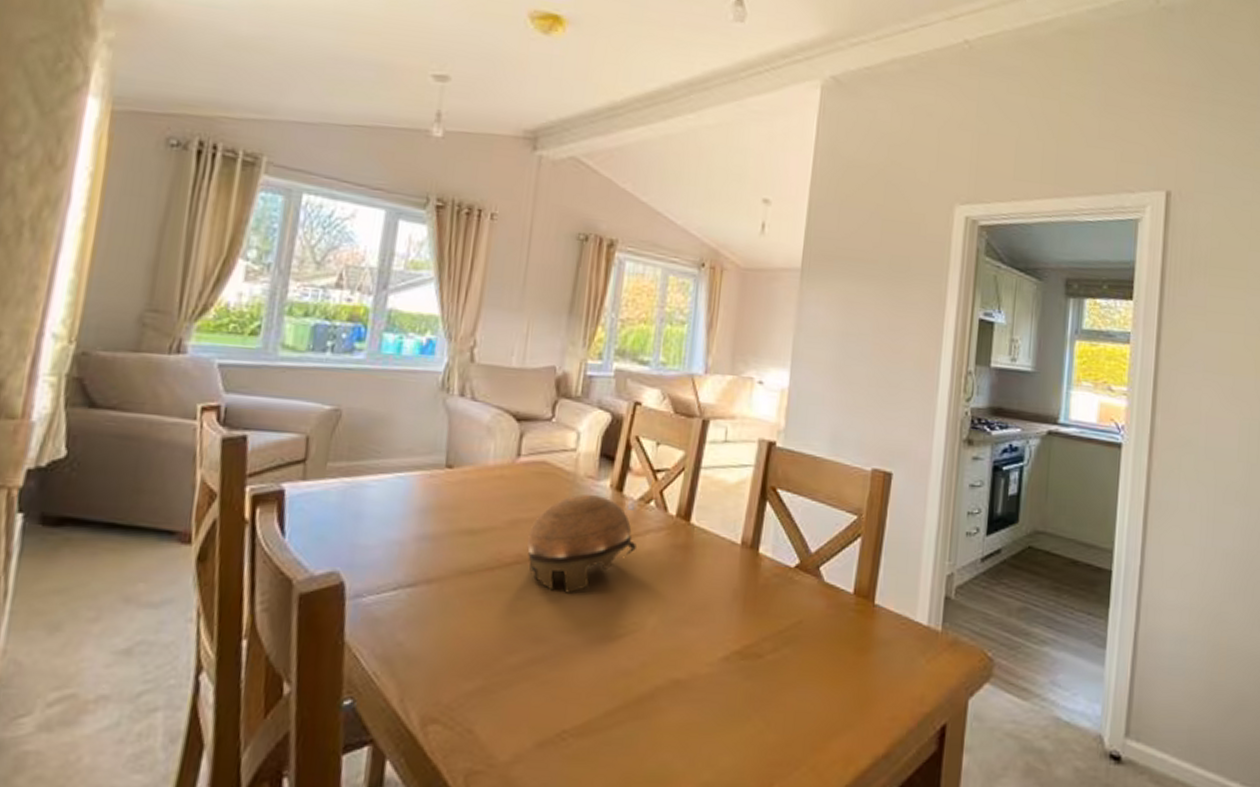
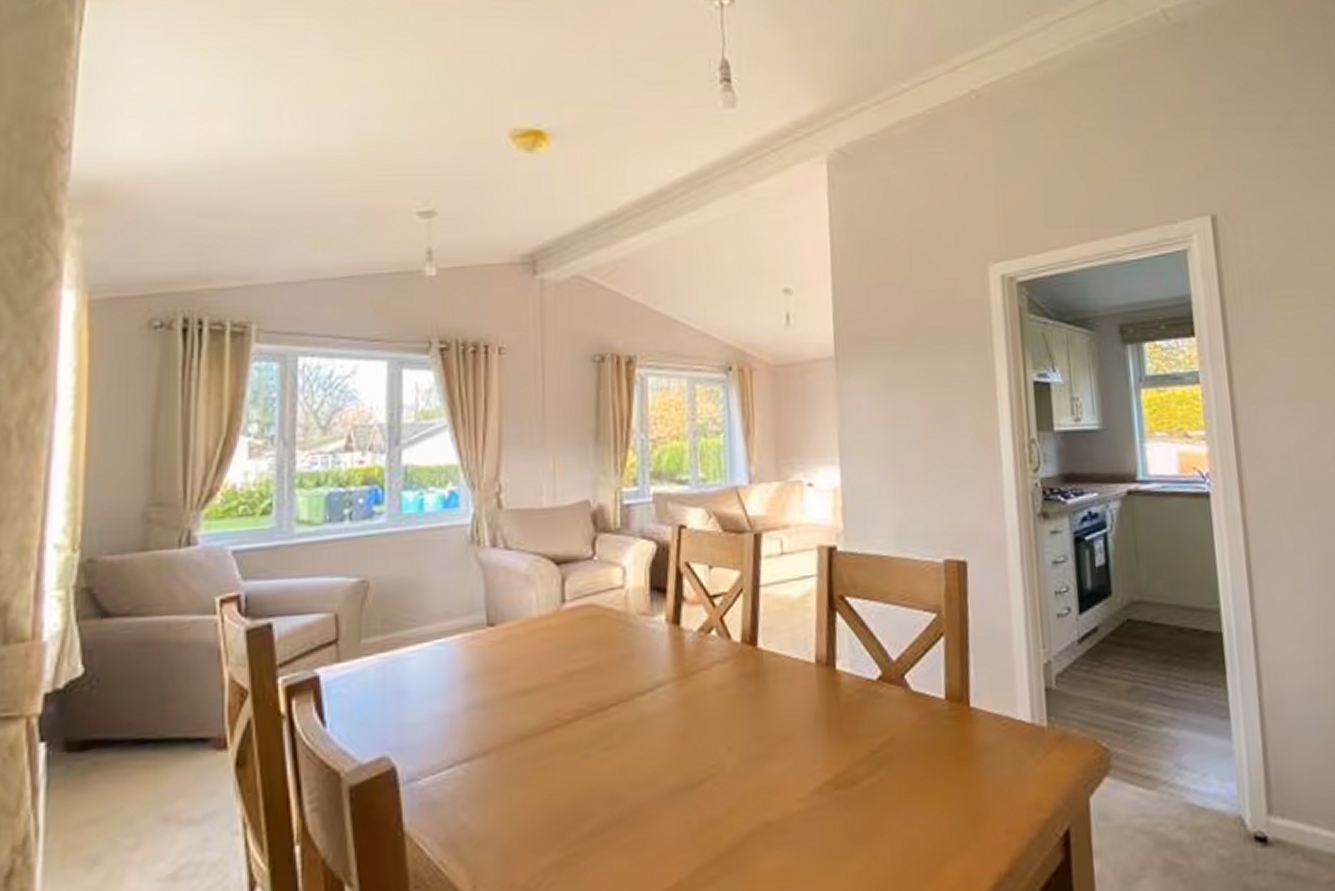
decorative bowl: present [527,494,636,593] -> none [586,632,703,744]

